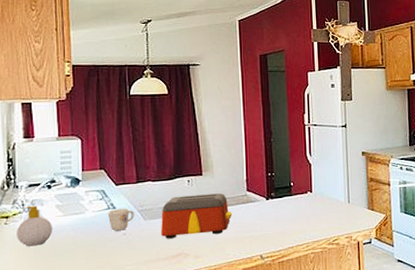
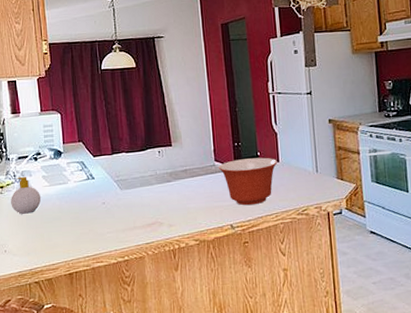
mug: present [107,208,135,231] -> none [87,179,112,200]
toaster: present [161,193,232,239] -> none [135,163,201,208]
mixing bowl: none [250,188,311,236] -> present [218,157,278,206]

